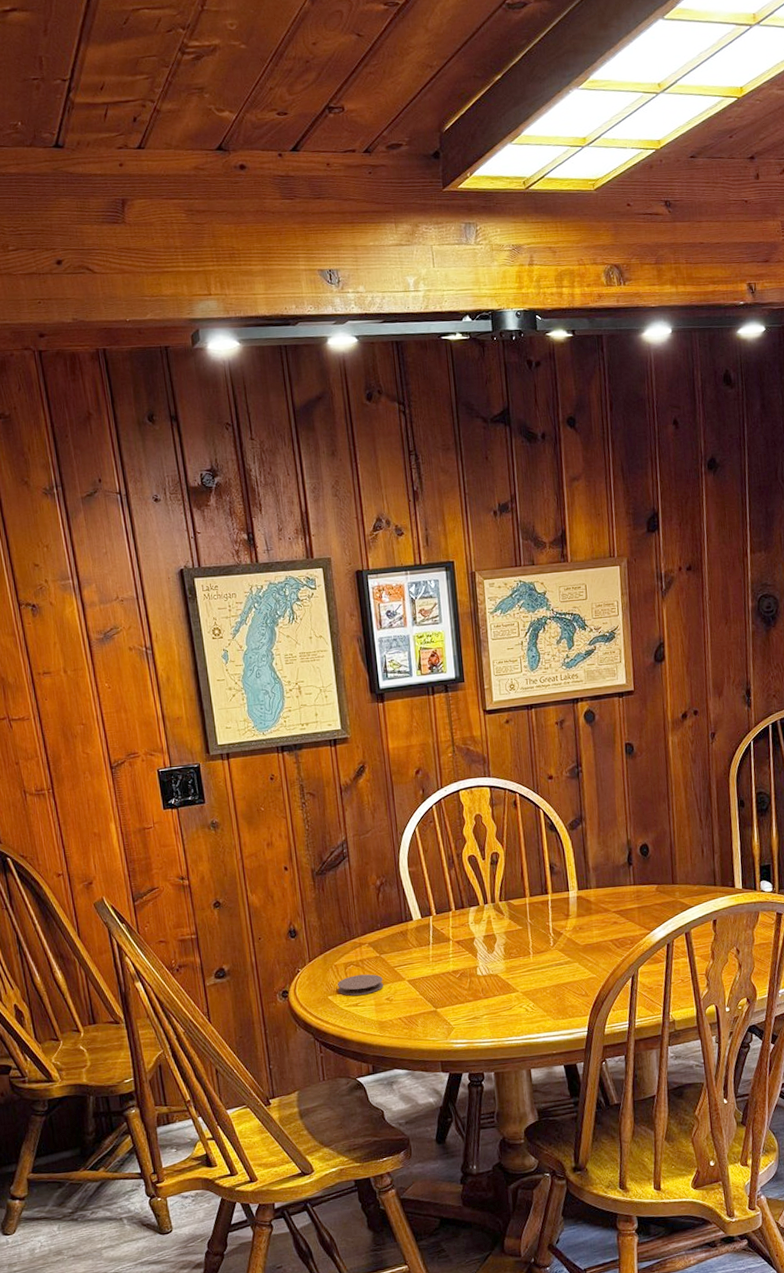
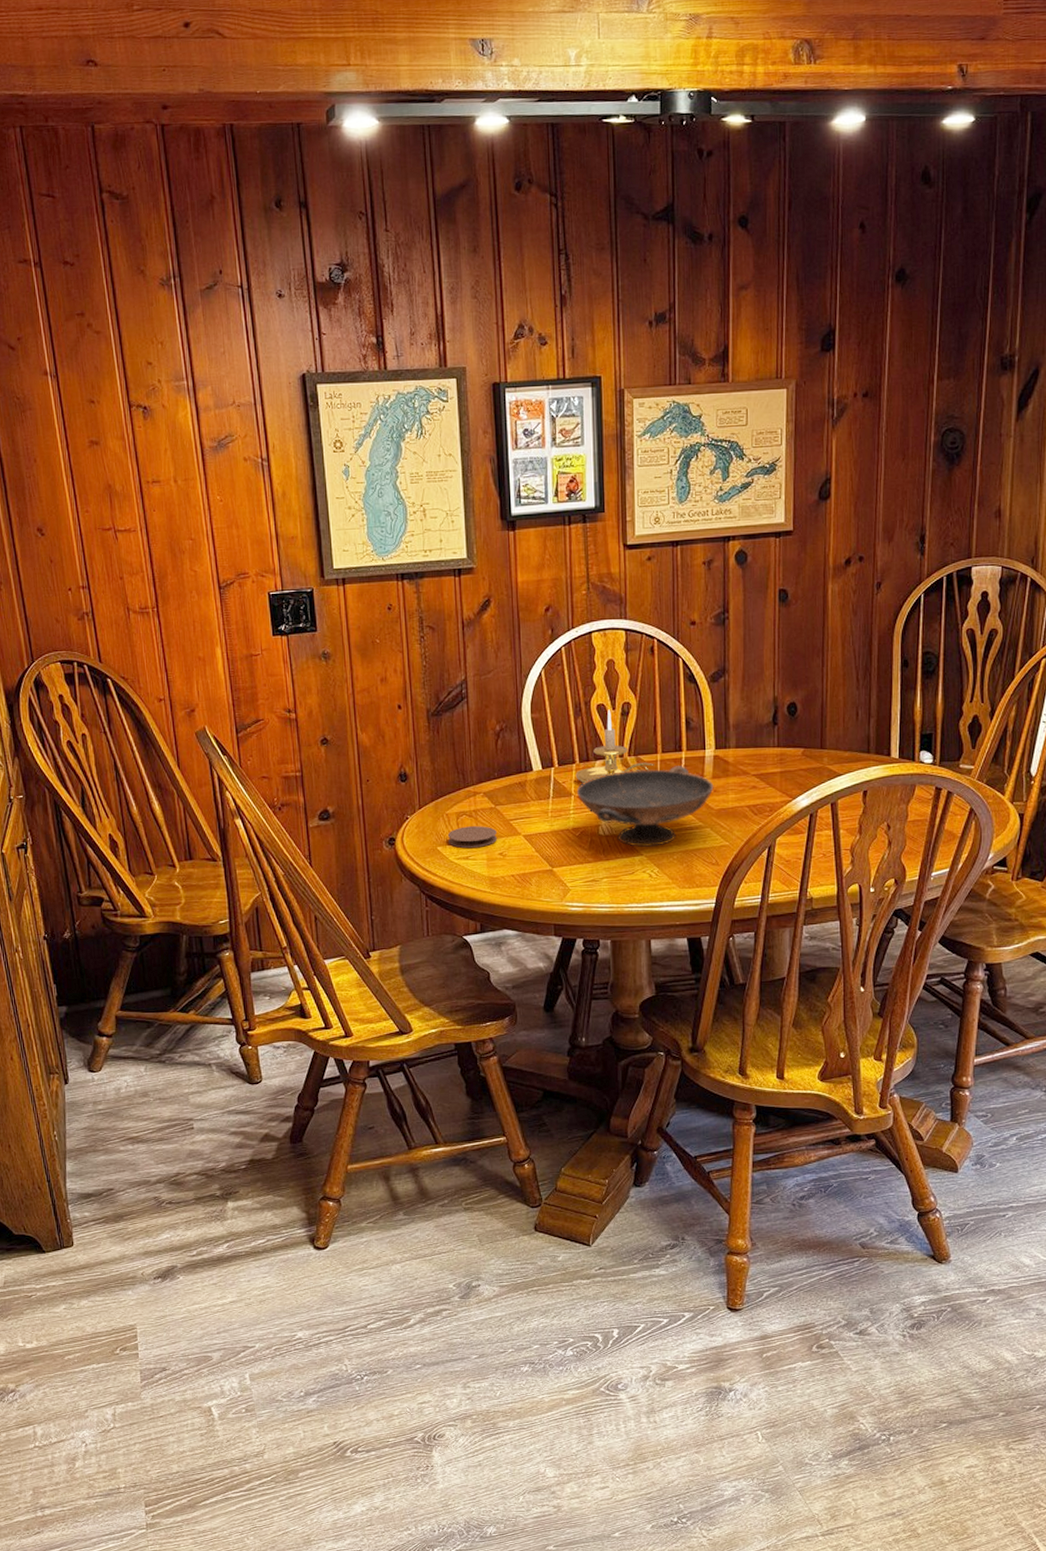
candle holder: none [452,860,524,930] -> present [575,709,654,784]
decorative bowl: none [454,907,579,984] -> present [576,766,714,847]

